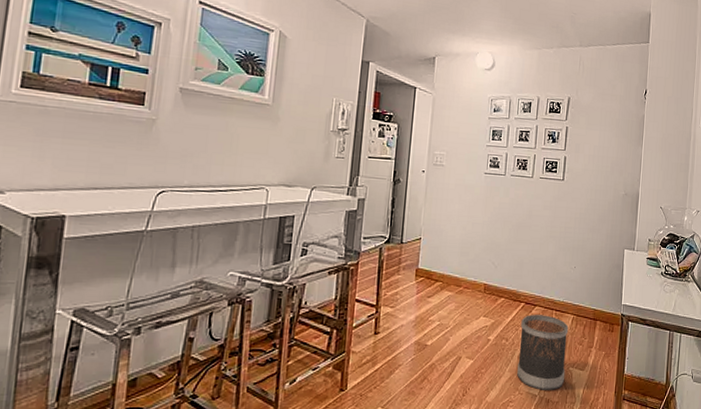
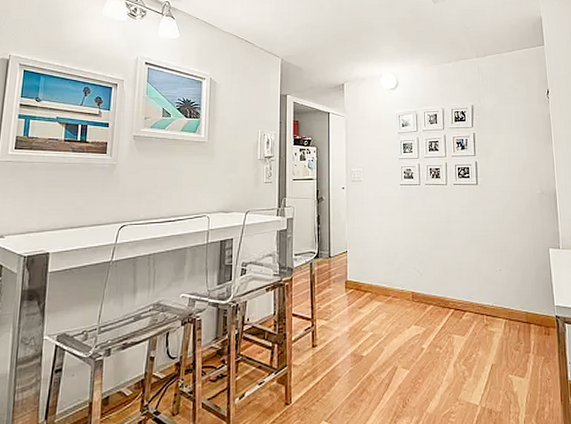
wastebasket: present [517,315,569,390] -> none [453,320,506,400]

